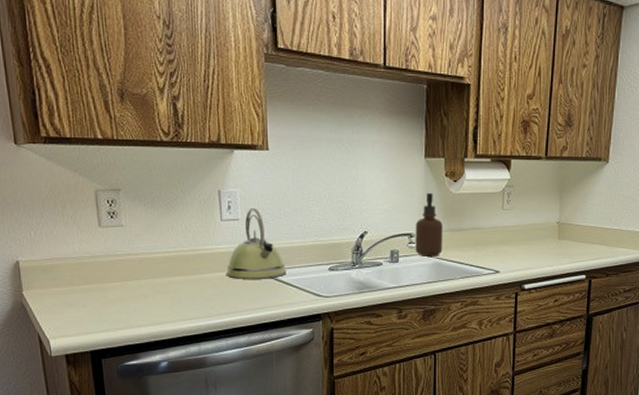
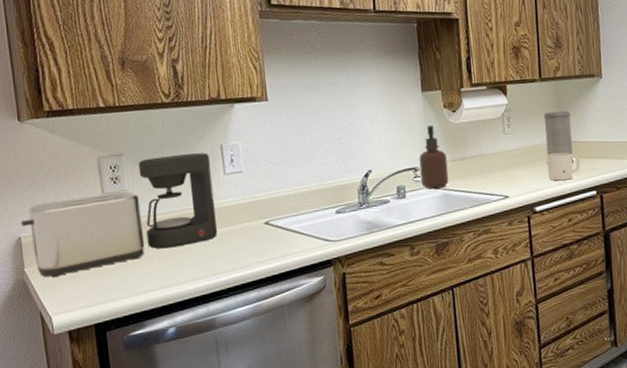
toaster: none [18,227,141,302] -> present [20,191,145,277]
coffee maker: none [135,195,211,287] -> present [138,153,217,249]
kettle: present [225,207,286,279] -> none [231,158,293,232]
mug: none [541,233,574,262] -> present [546,152,580,181]
canister: none [543,192,572,244] -> present [543,110,574,162]

